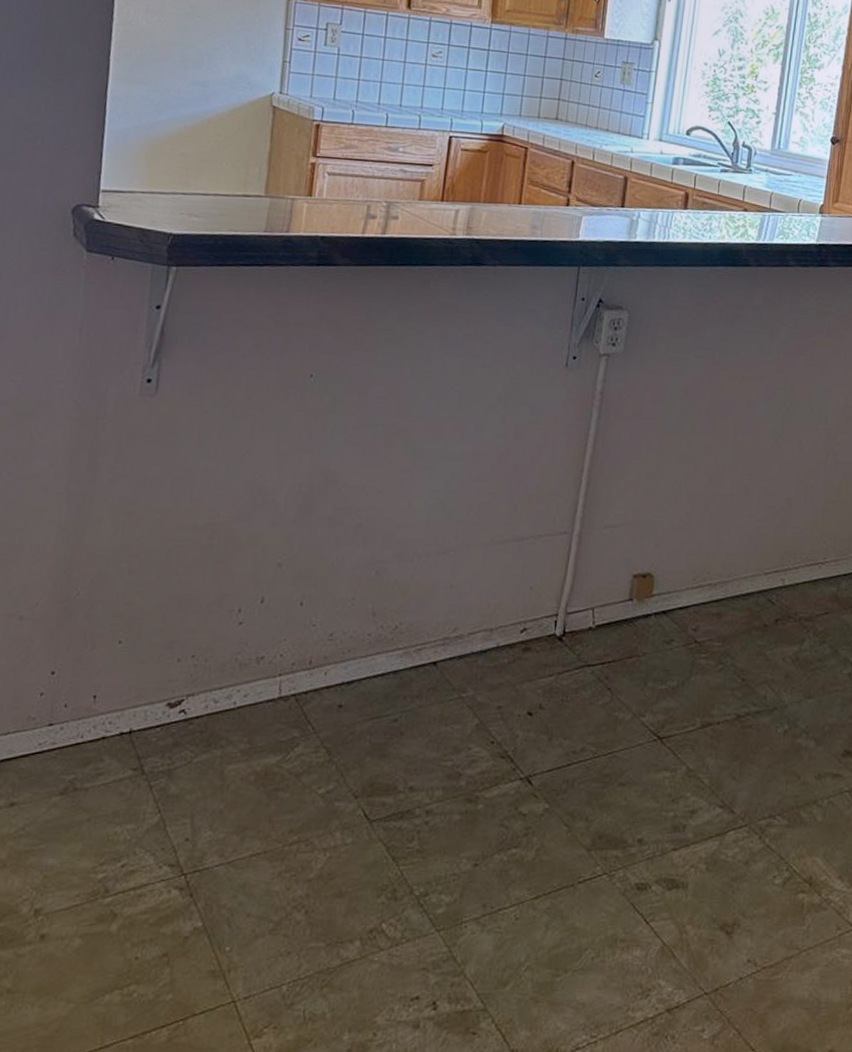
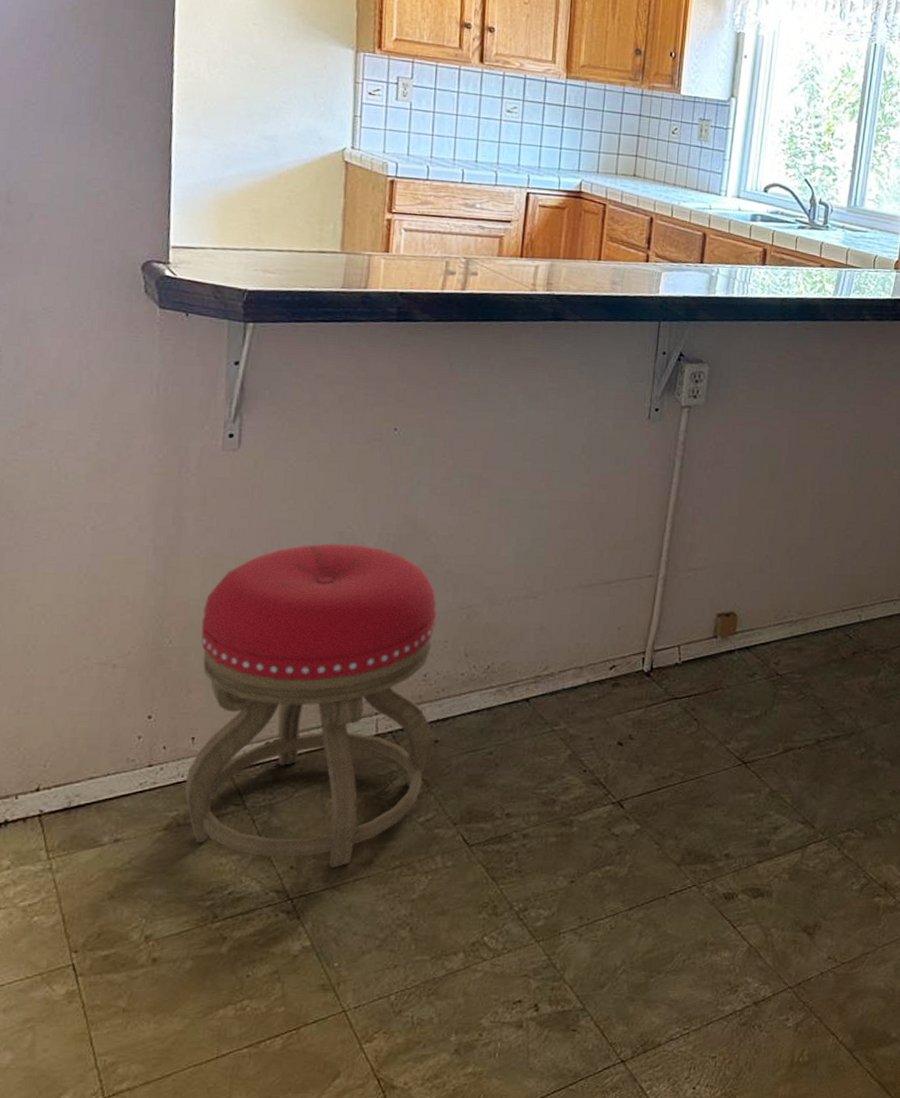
stool: none [83,493,346,842] -> present [184,543,437,869]

